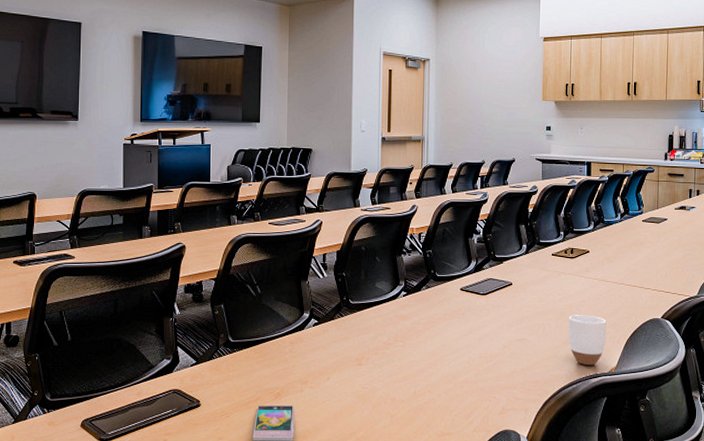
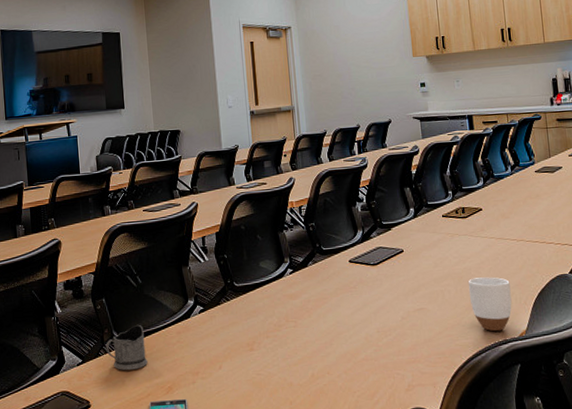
tea glass holder: none [220,332,259,374] -> present [105,324,148,370]

